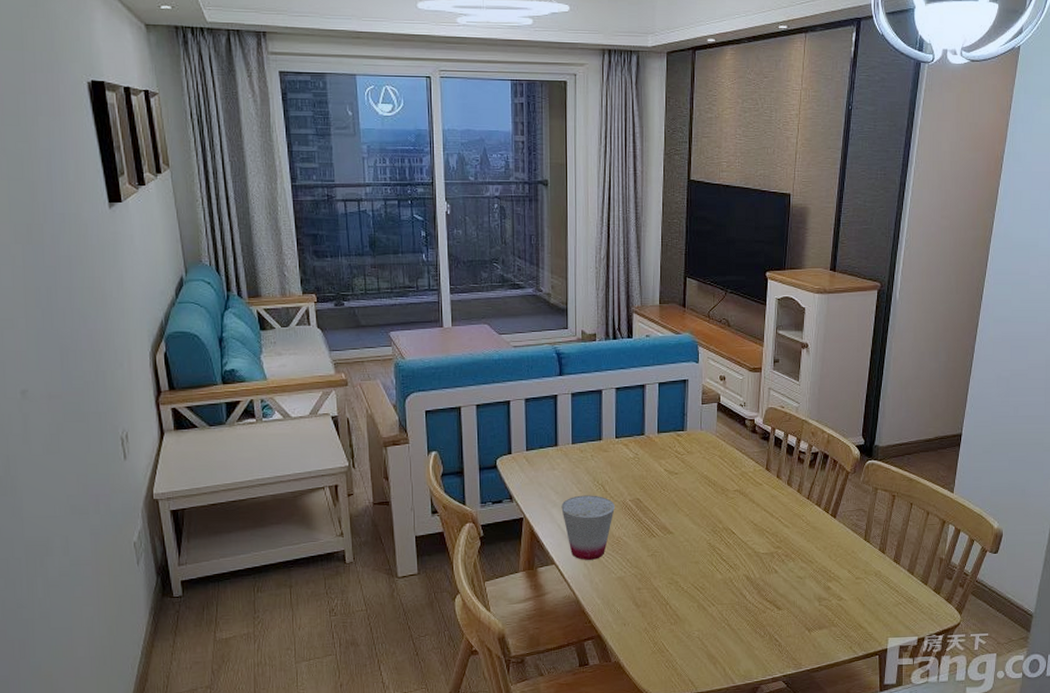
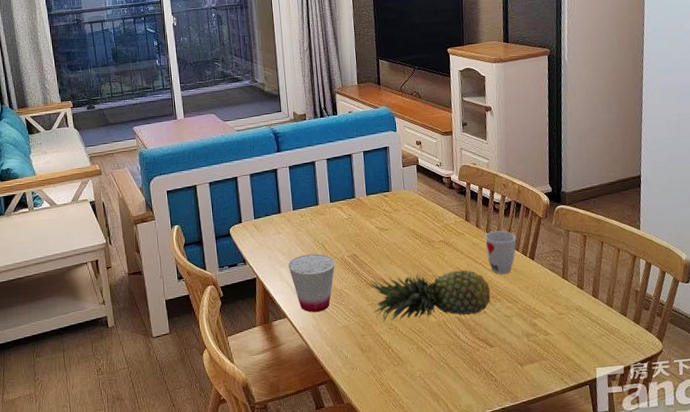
fruit: none [650,524,785,577] -> present [368,270,491,324]
cup: none [785,483,819,532] -> present [484,230,517,275]

